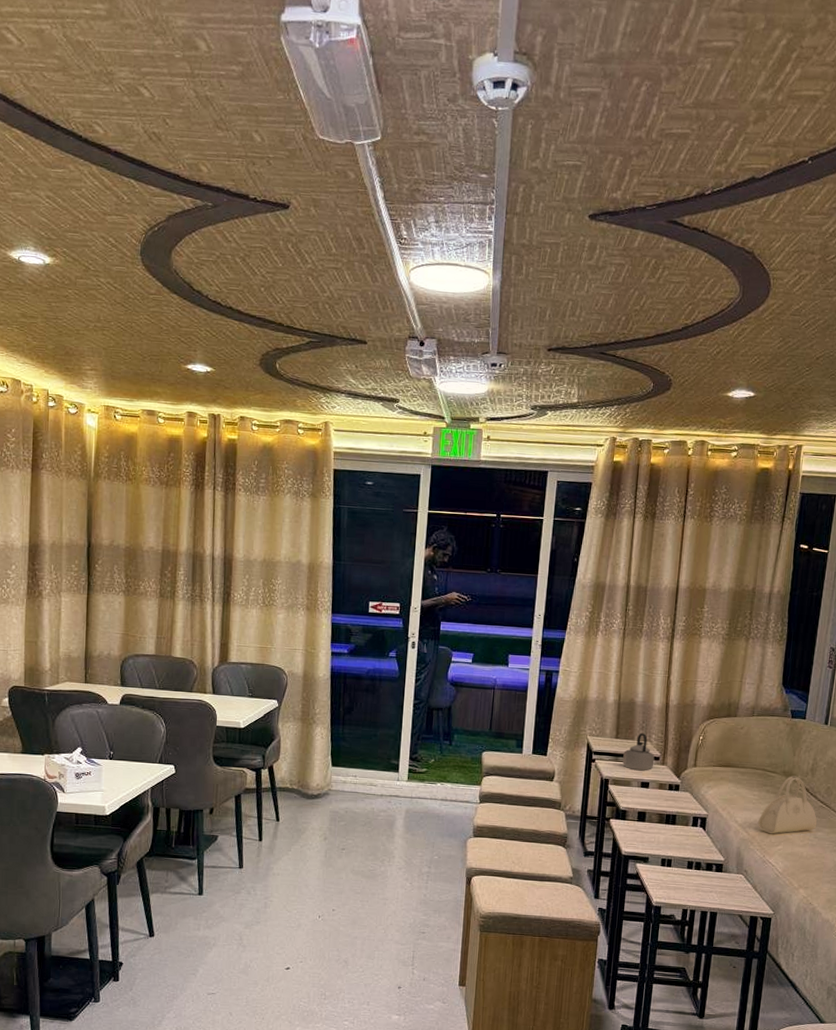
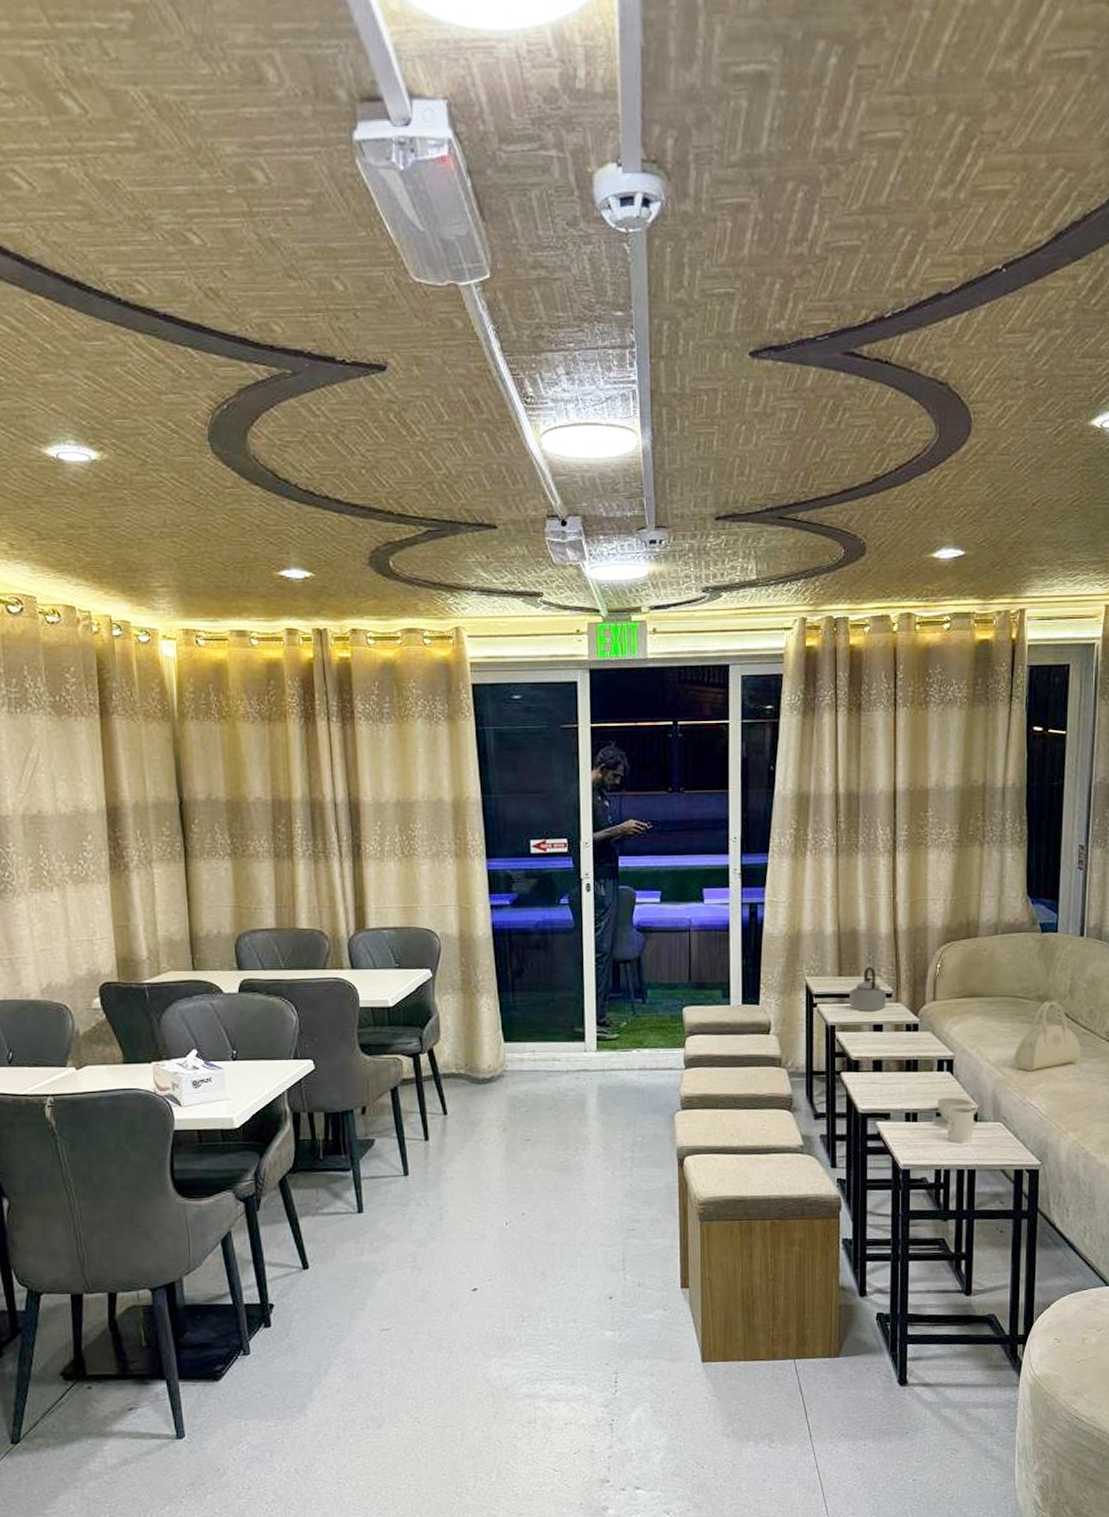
teacup: none [684,848,724,876] -> present [932,1097,977,1127]
mug: none [695,857,721,889] -> present [947,1106,975,1143]

